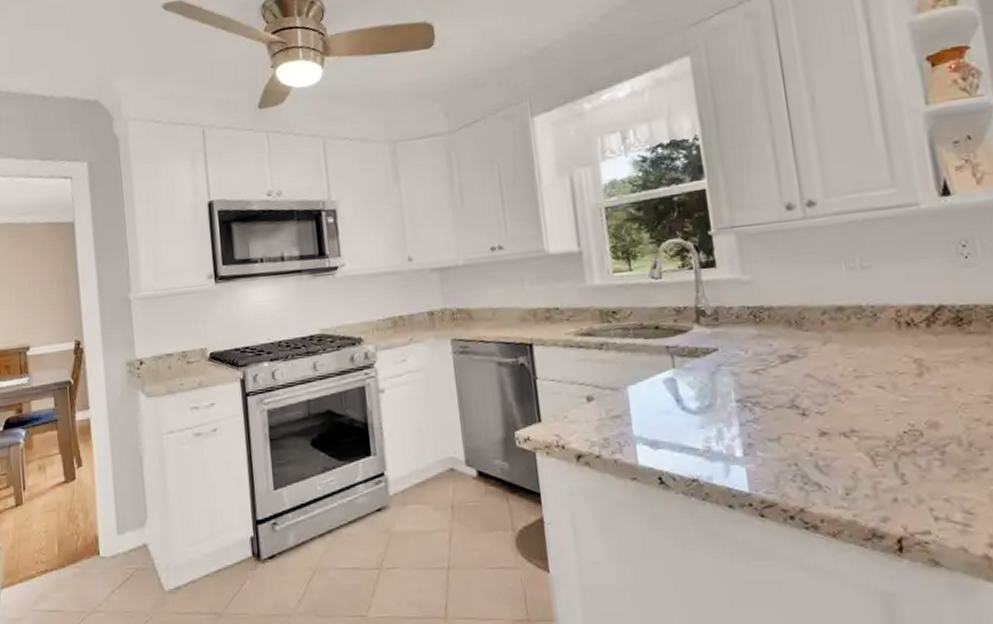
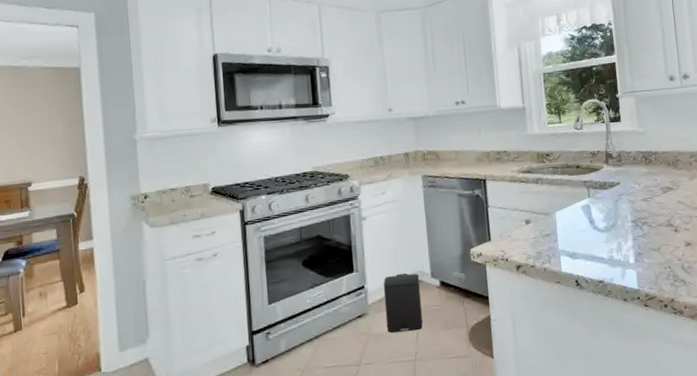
pedal bin: none [406,458,457,532] -> present [383,272,423,333]

